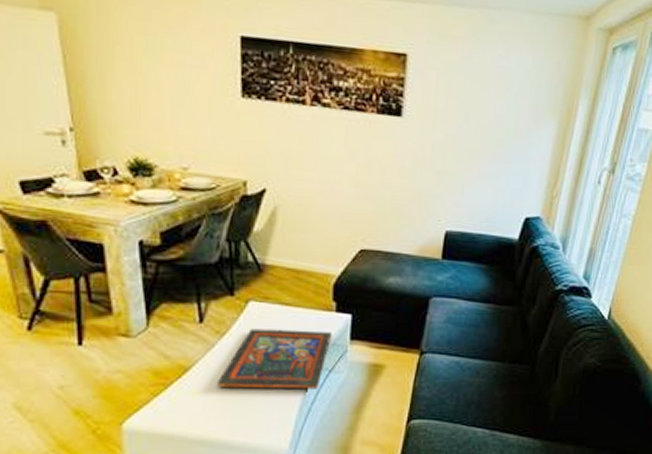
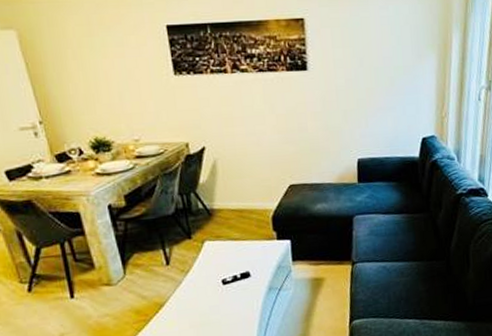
religious icon: present [216,328,333,390] -> none [187,257,277,317]

